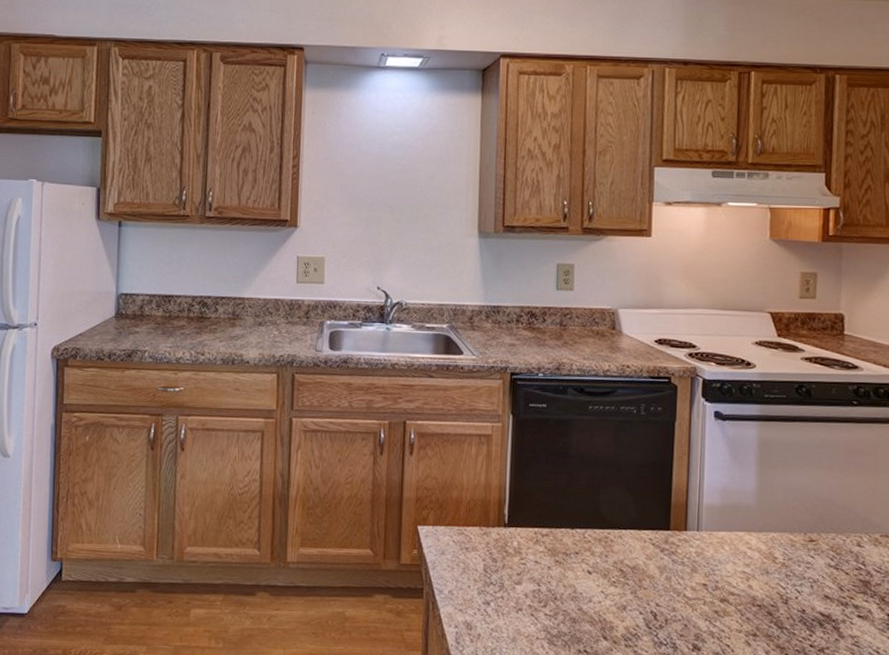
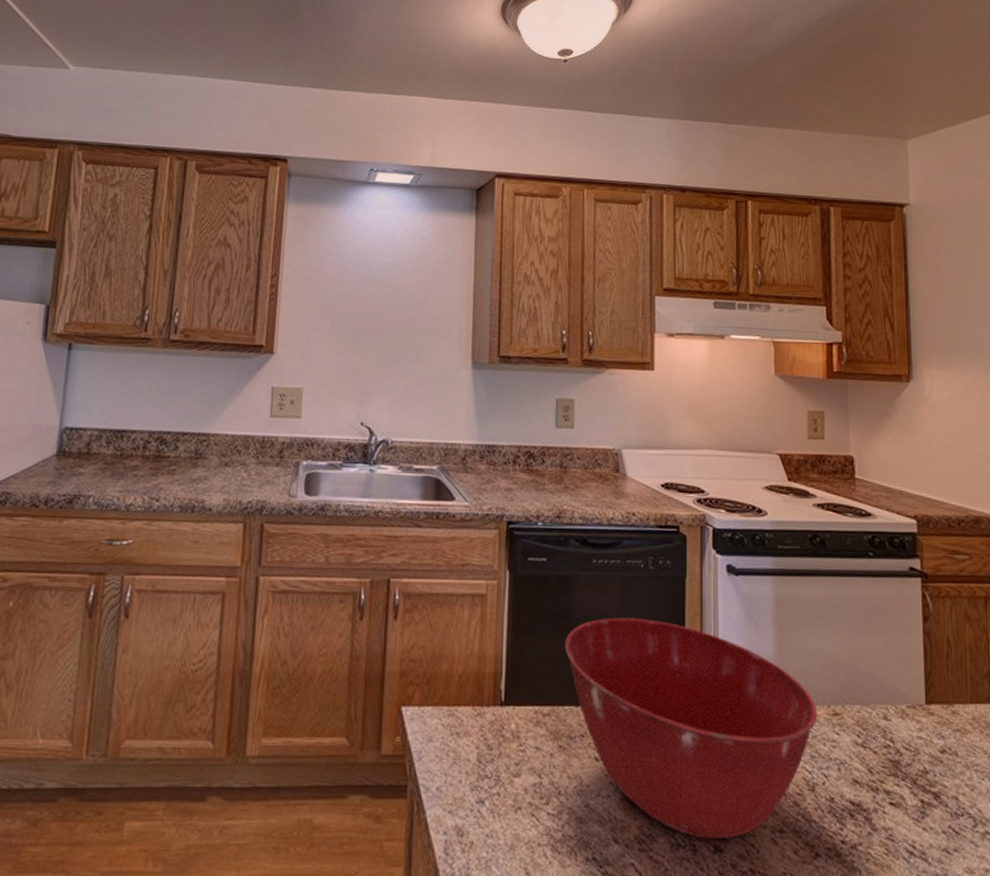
mixing bowl: none [562,455,795,640] -> present [565,617,818,840]

